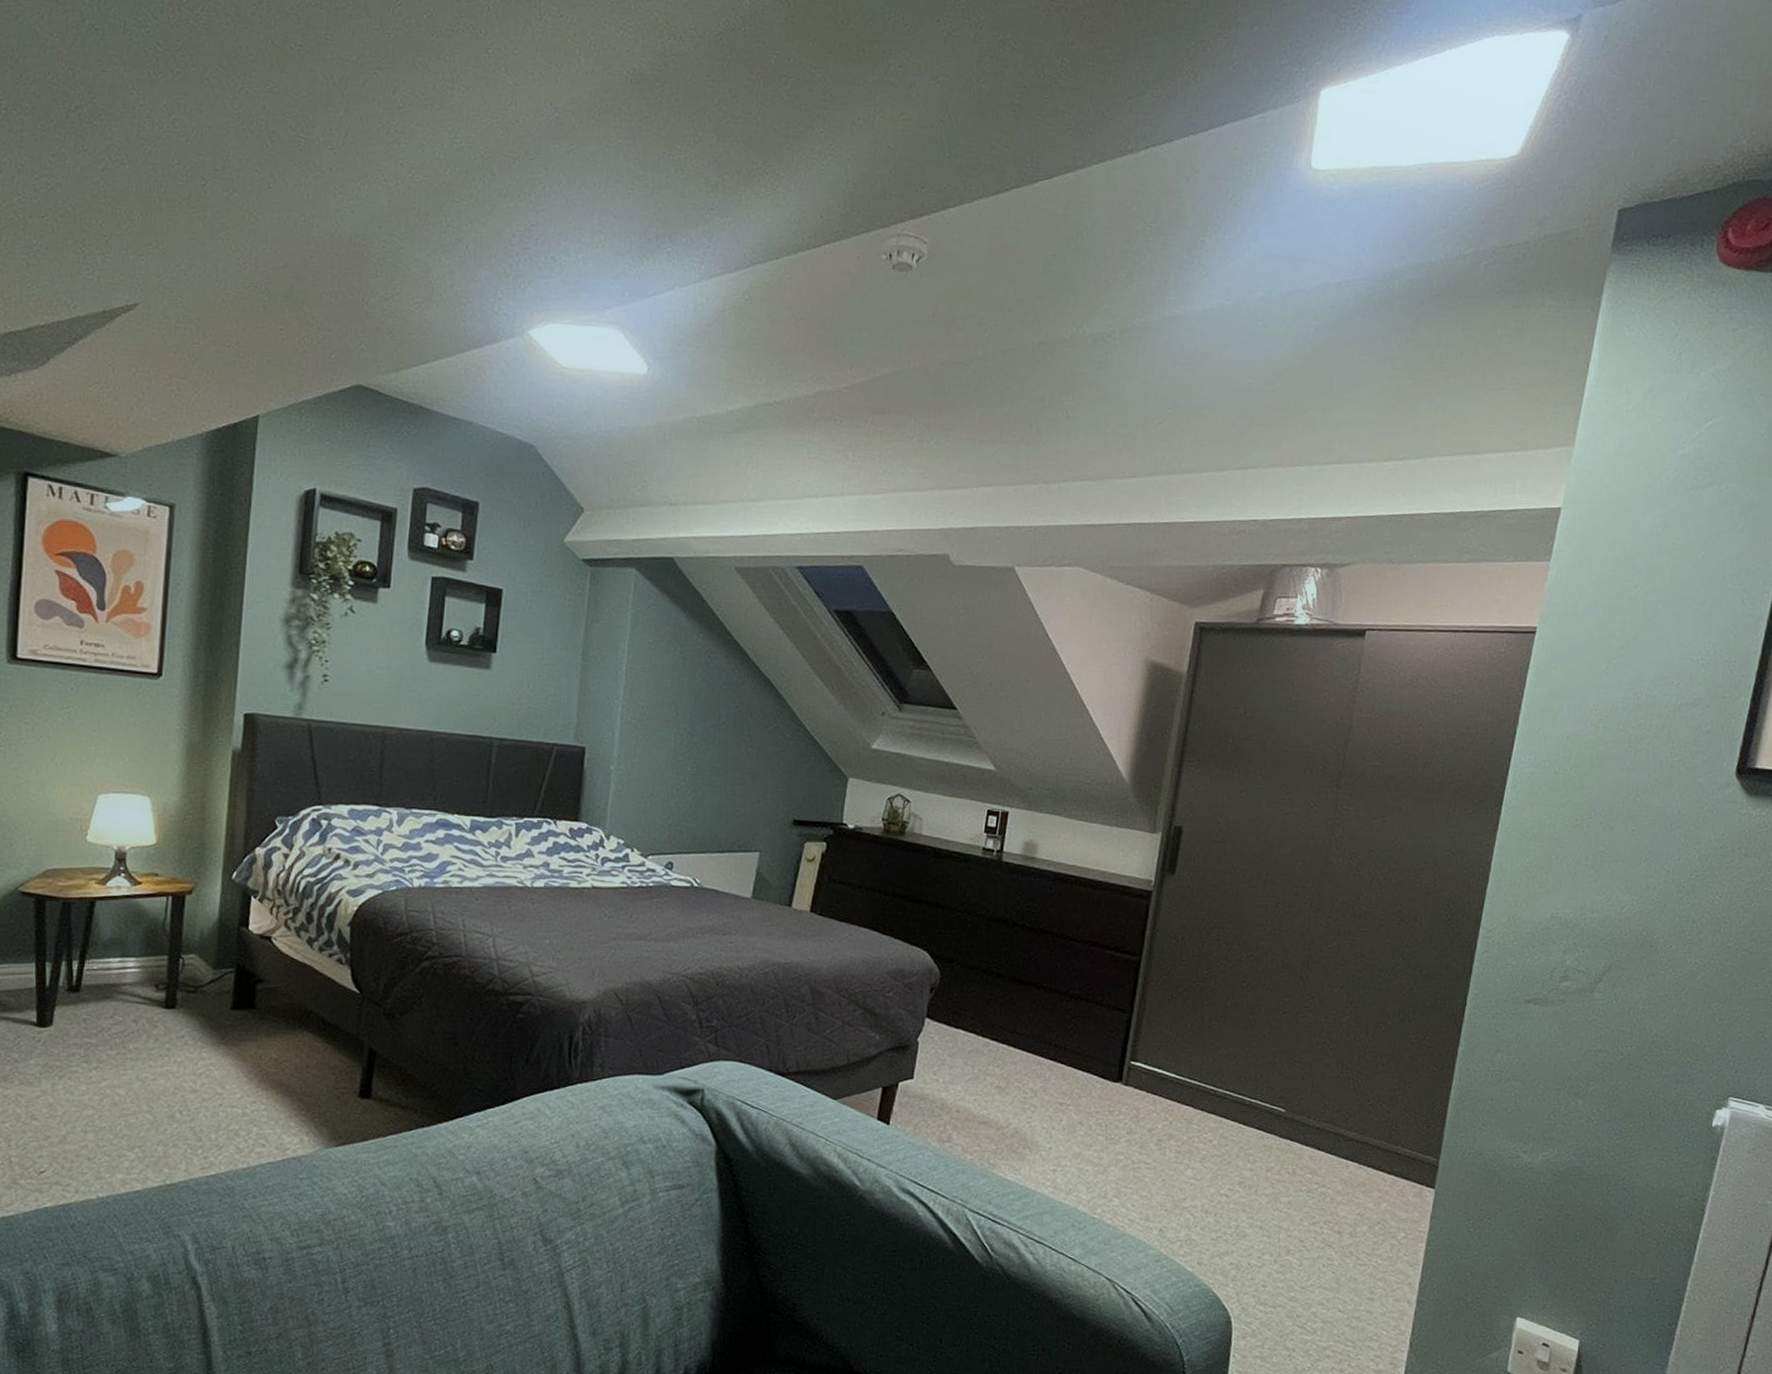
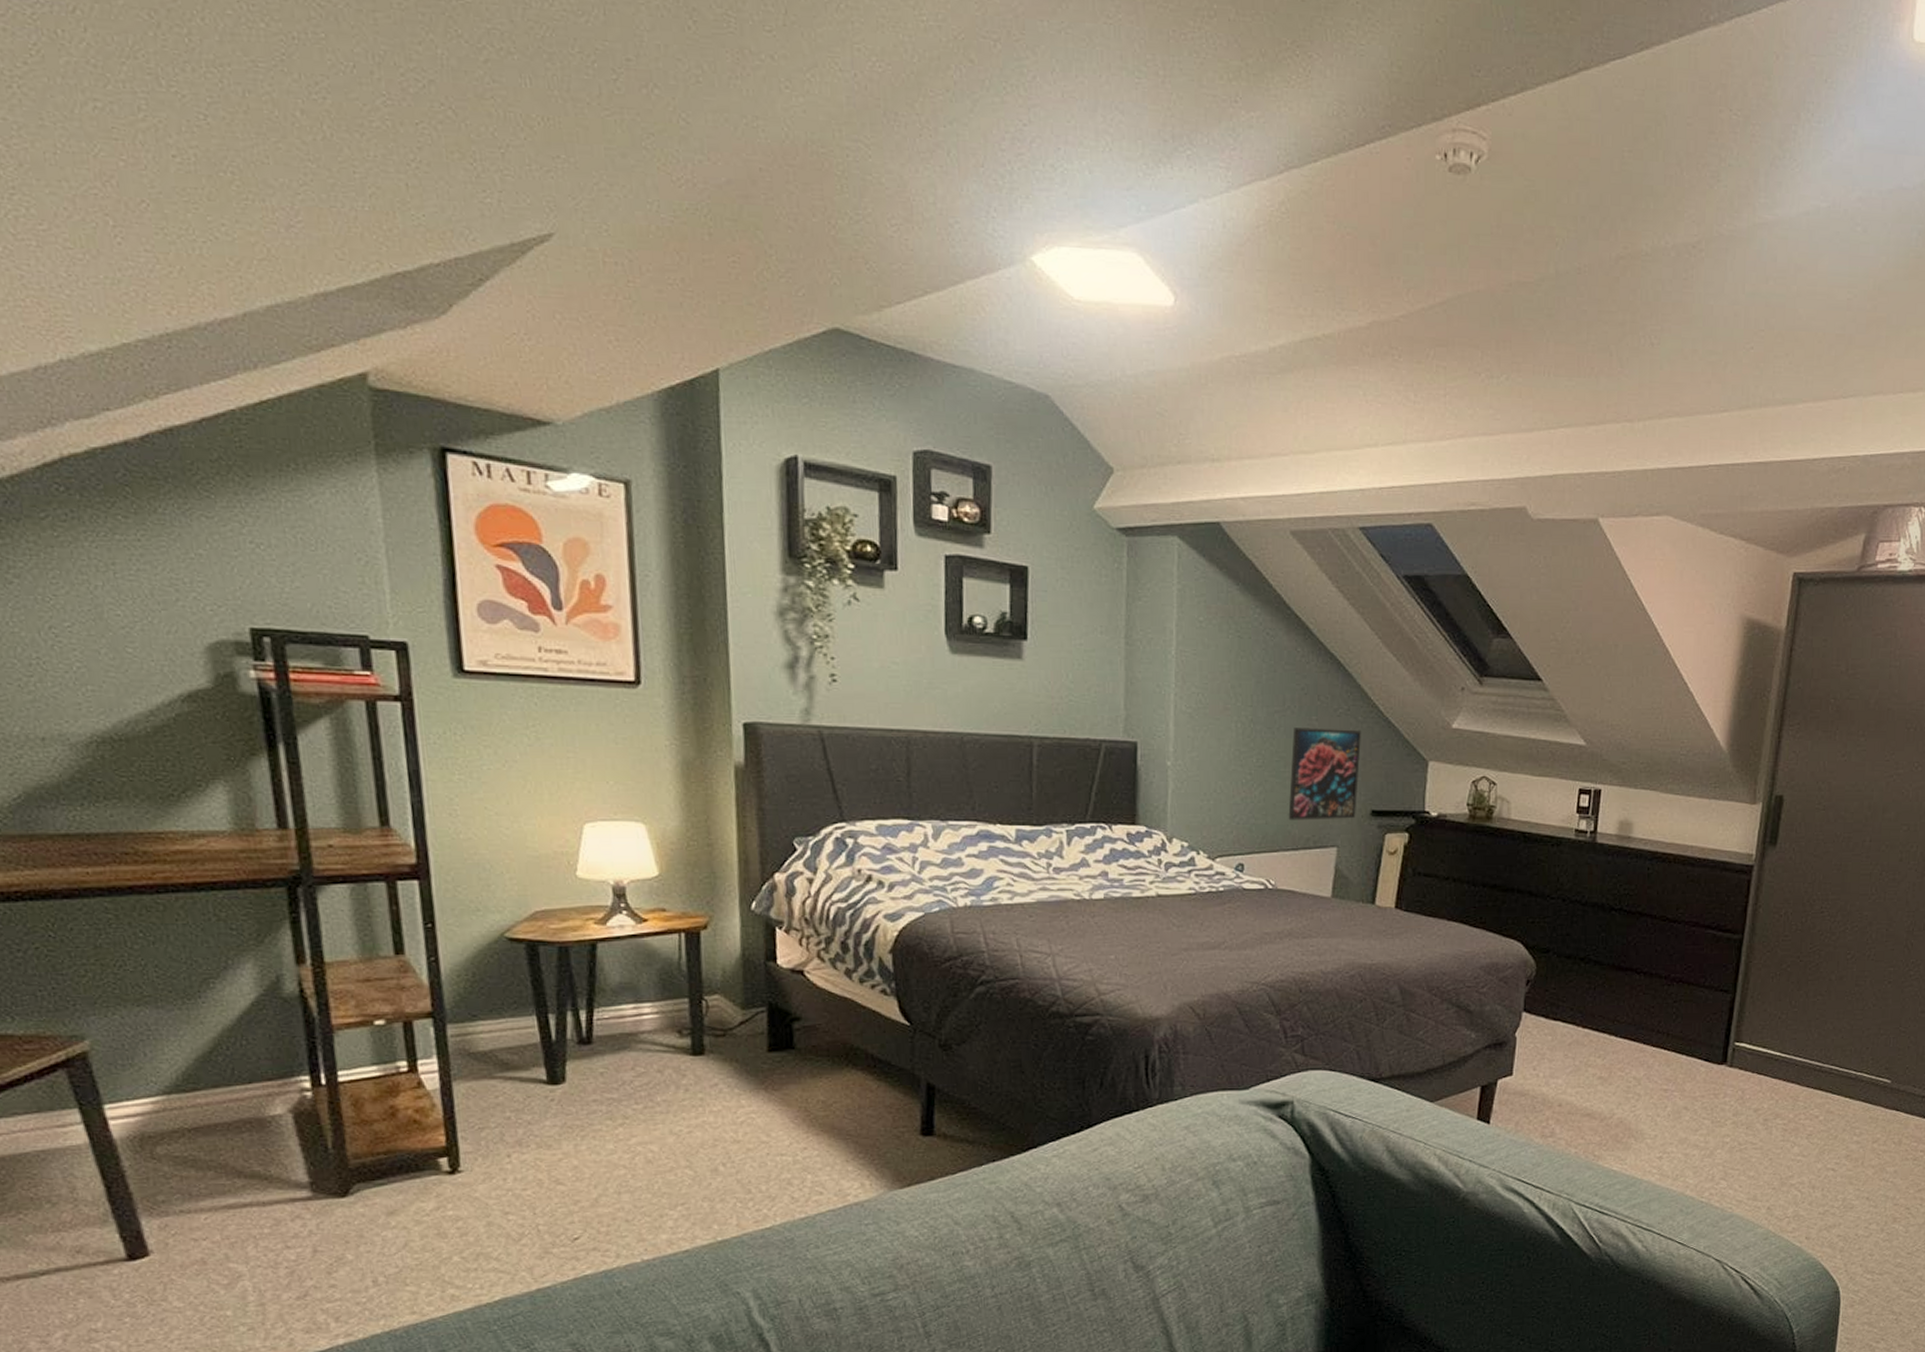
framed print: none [717,741,788,827] -> present [1288,727,1361,821]

